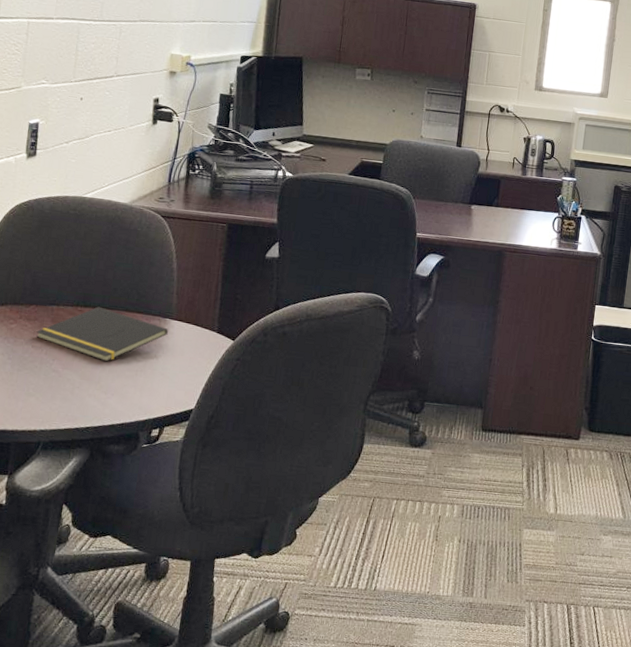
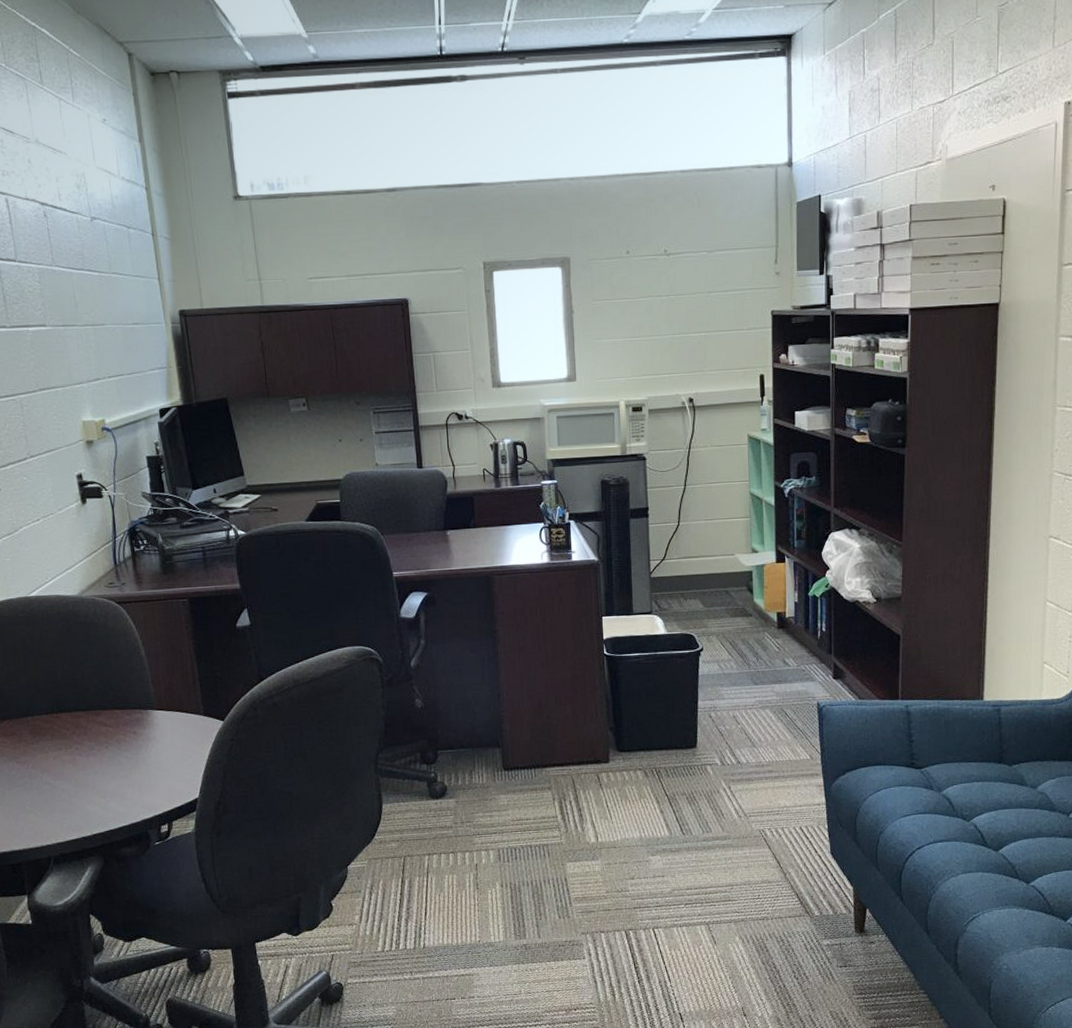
notepad: present [36,306,168,362] -> none [17,709,153,765]

